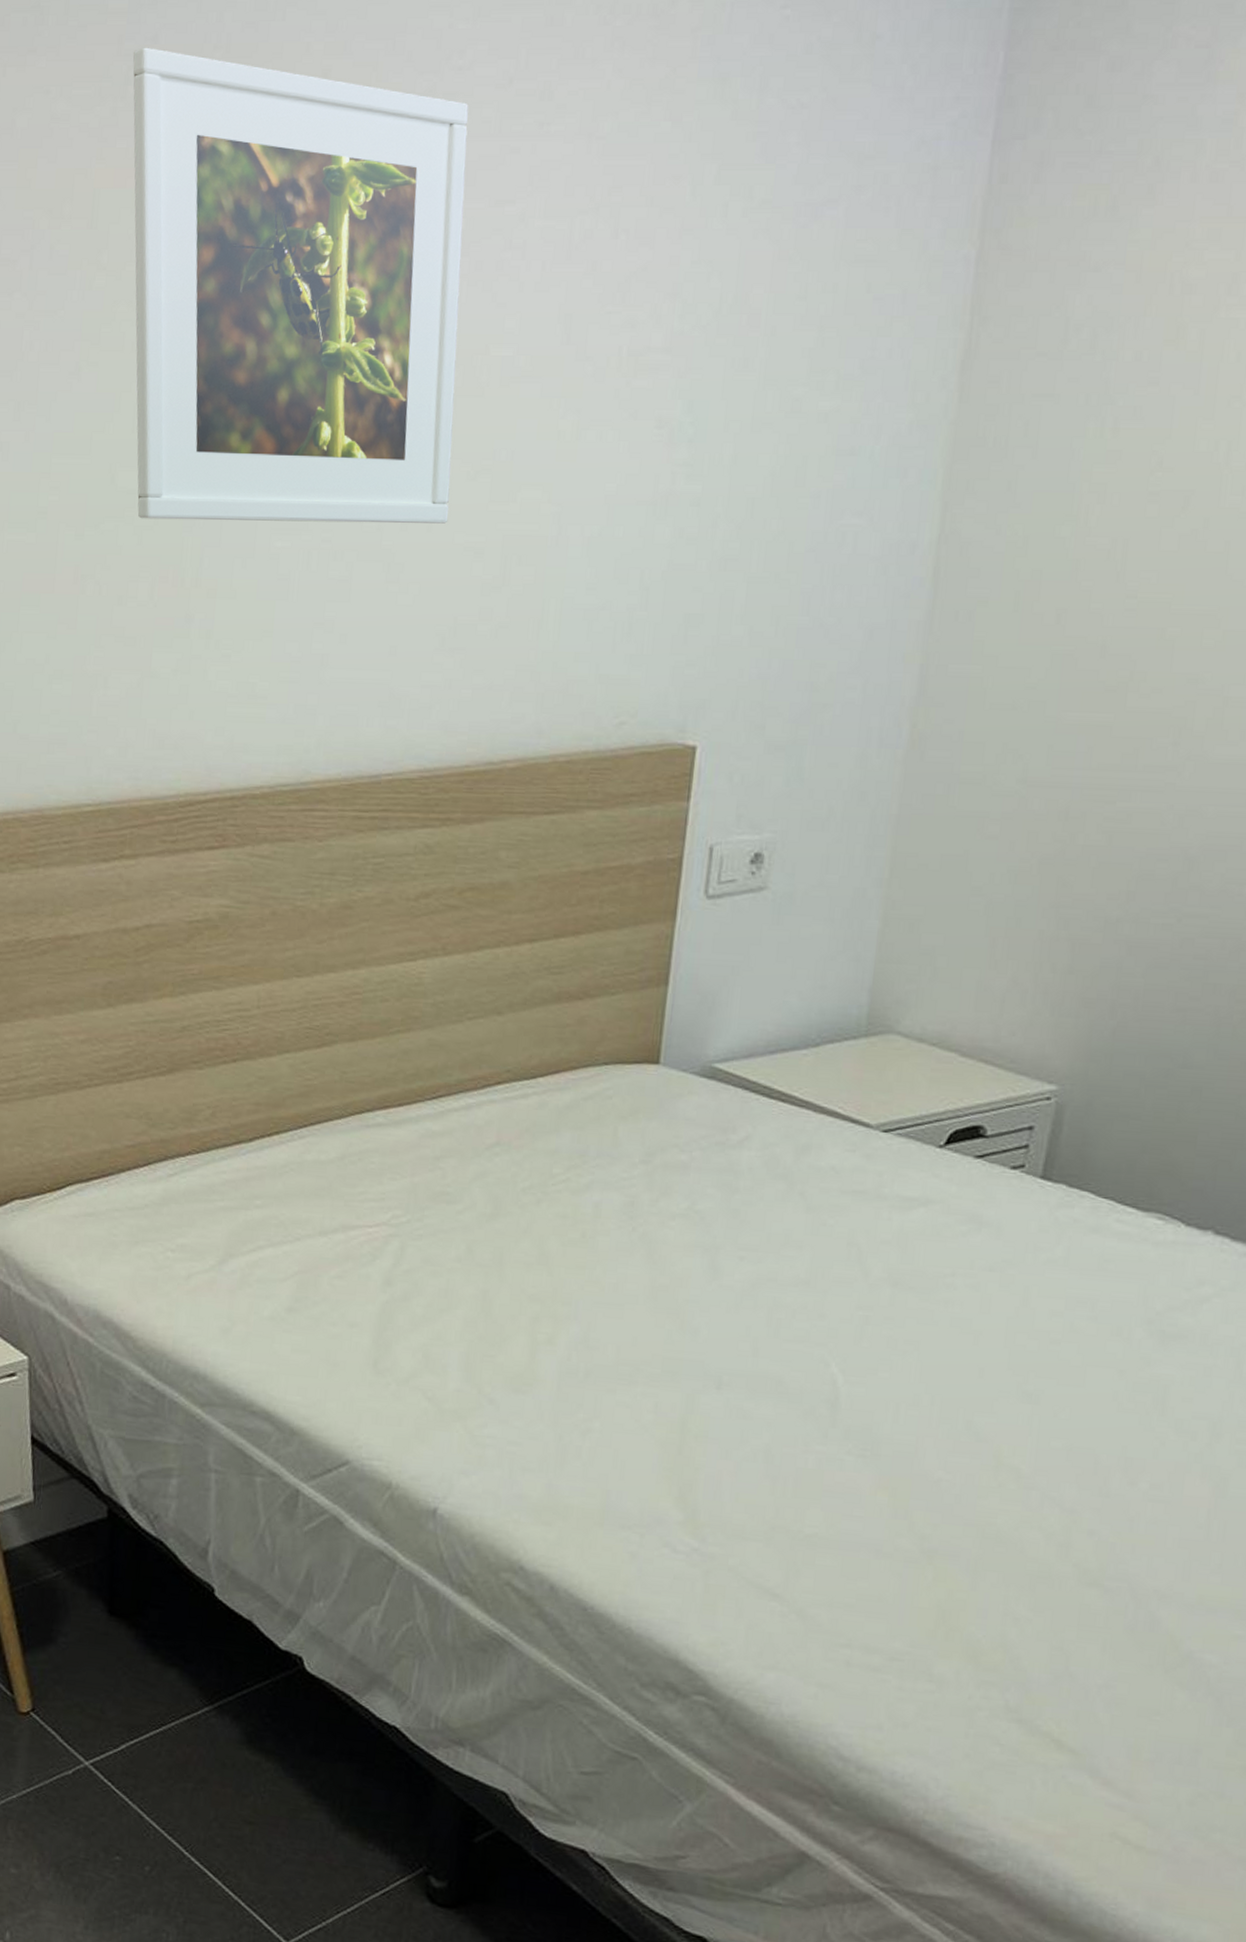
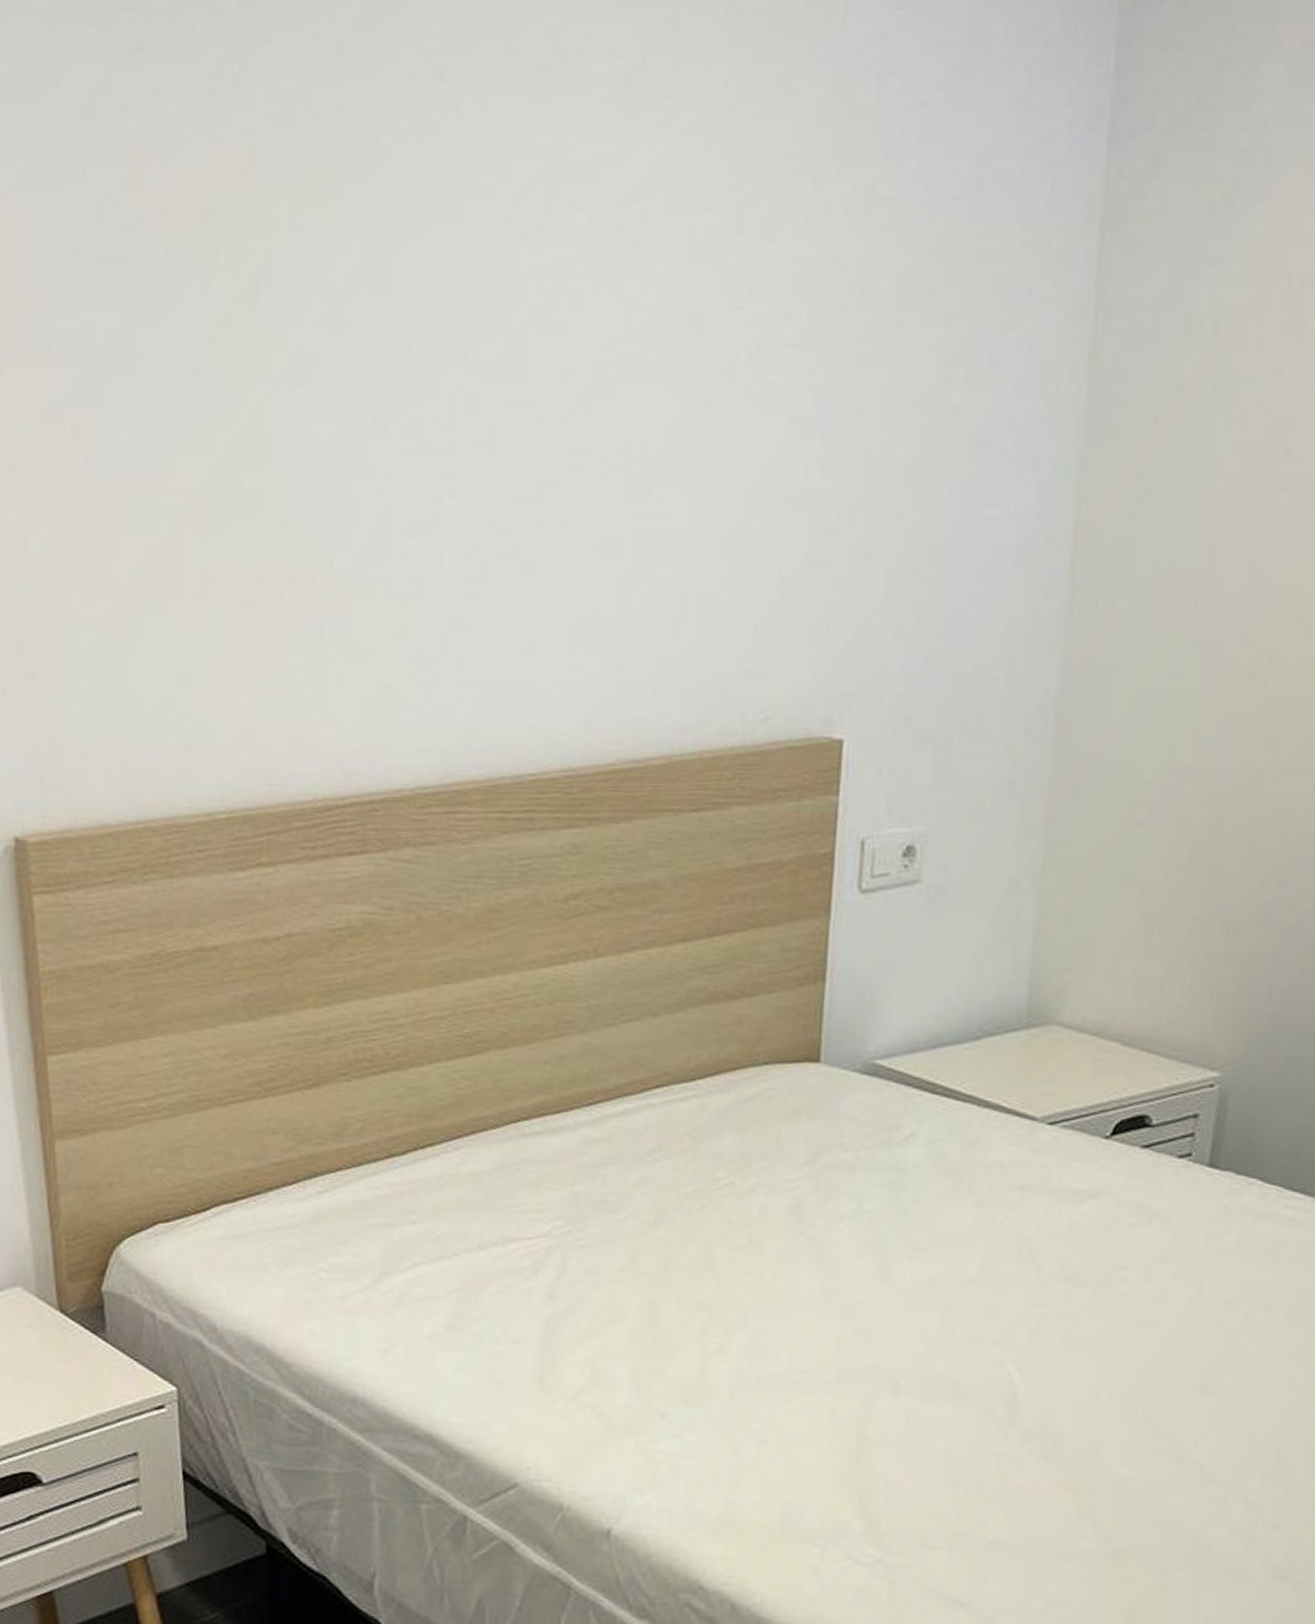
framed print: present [133,47,469,524] -> none [244,47,588,521]

